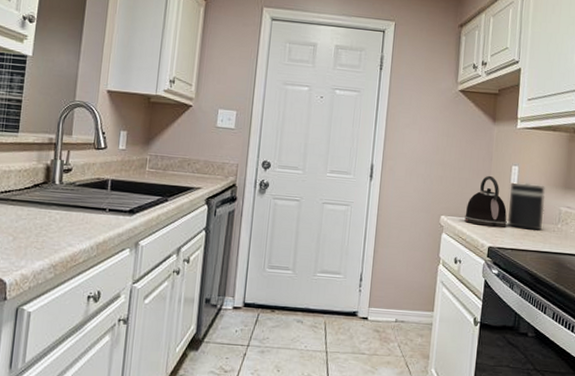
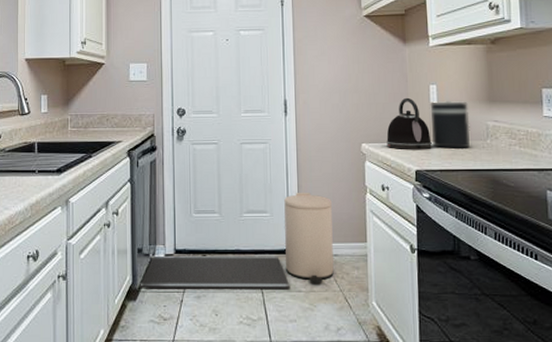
door mat: none [203,306,355,352] -> present [140,255,291,290]
pedal bin: none [352,257,405,348] -> present [284,193,334,283]

